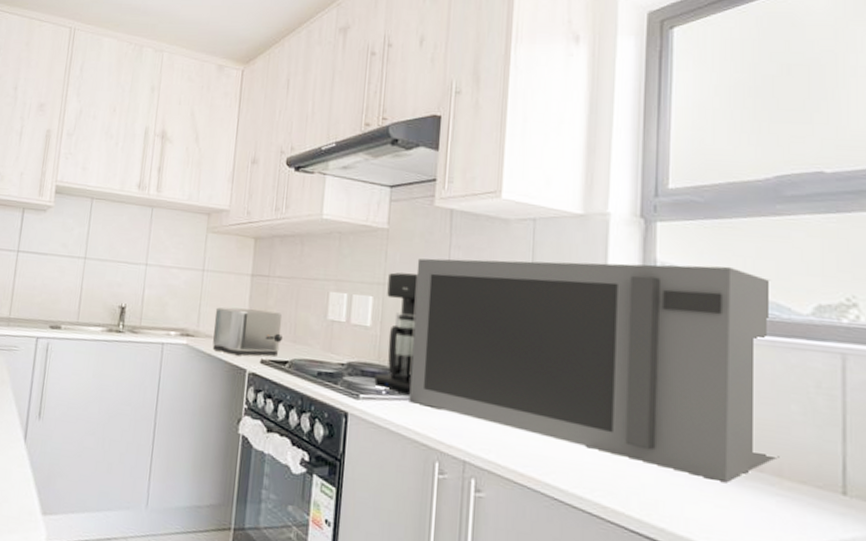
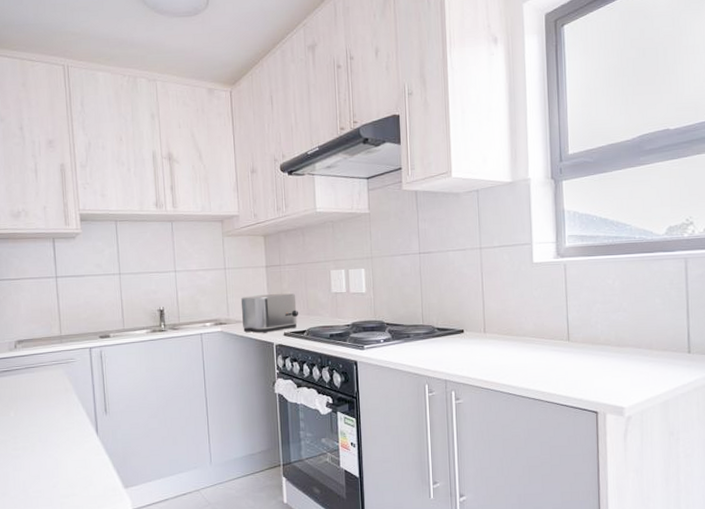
coffee maker: present [374,272,418,395] -> none [374,245,402,339]
microwave: present [409,258,780,483] -> none [395,207,650,360]

